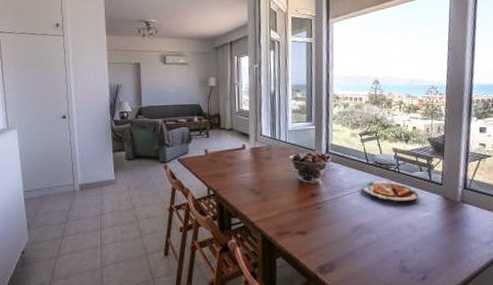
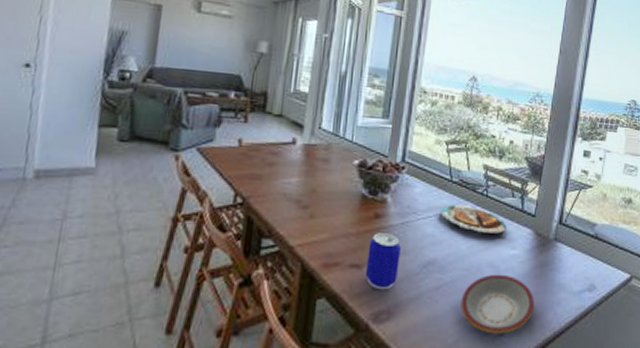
beer can: none [309,207,335,249] -> present [365,233,401,290]
plate: none [387,232,450,278] -> present [460,274,534,334]

